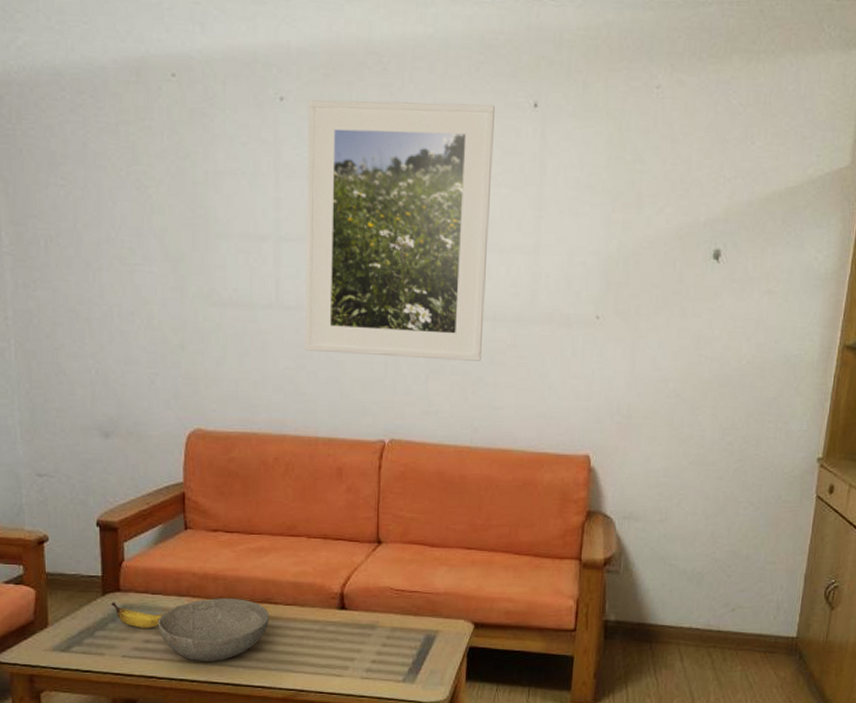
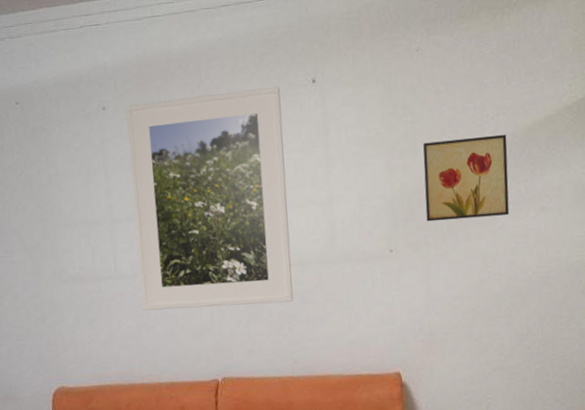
wall art: none [641,198,742,293] -> present [423,134,510,222]

